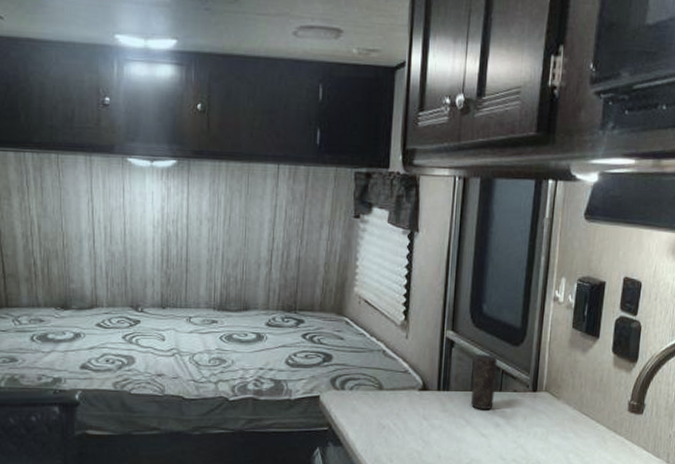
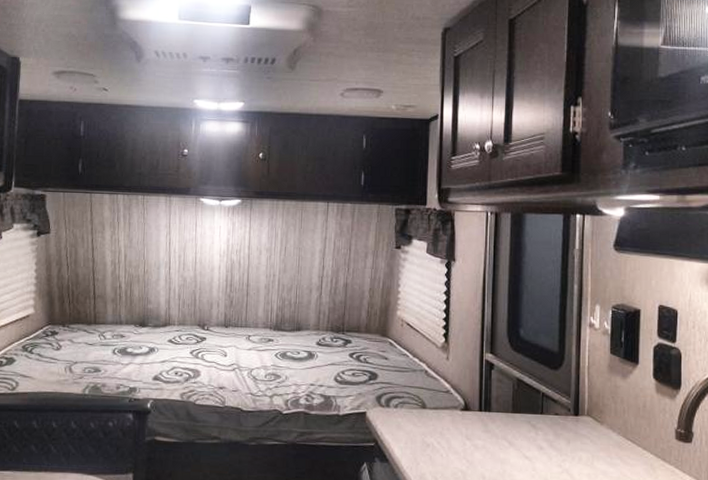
candle: present [470,354,498,409] -> none [512,377,537,432]

